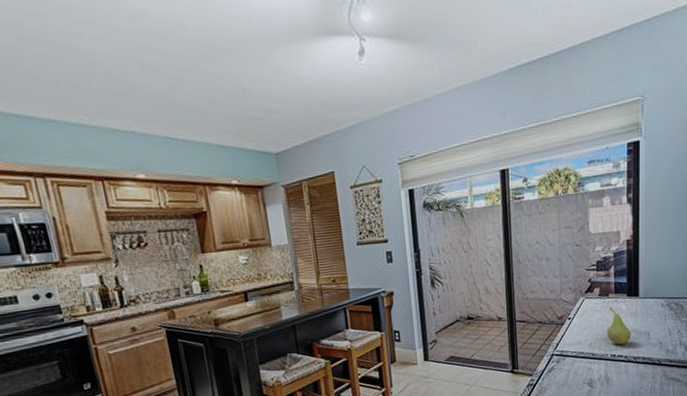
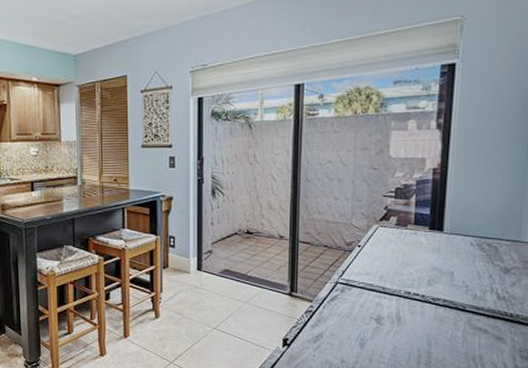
fruit: present [607,307,631,345] -> none [401,239,431,283]

